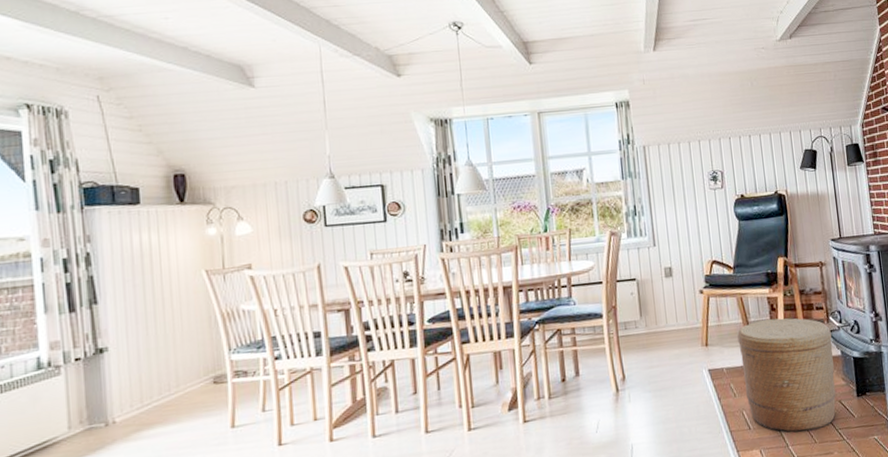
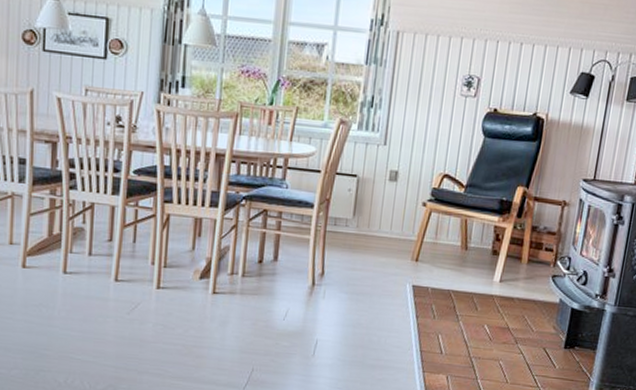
woven basket: present [737,318,837,432] -> none [445,248,555,370]

